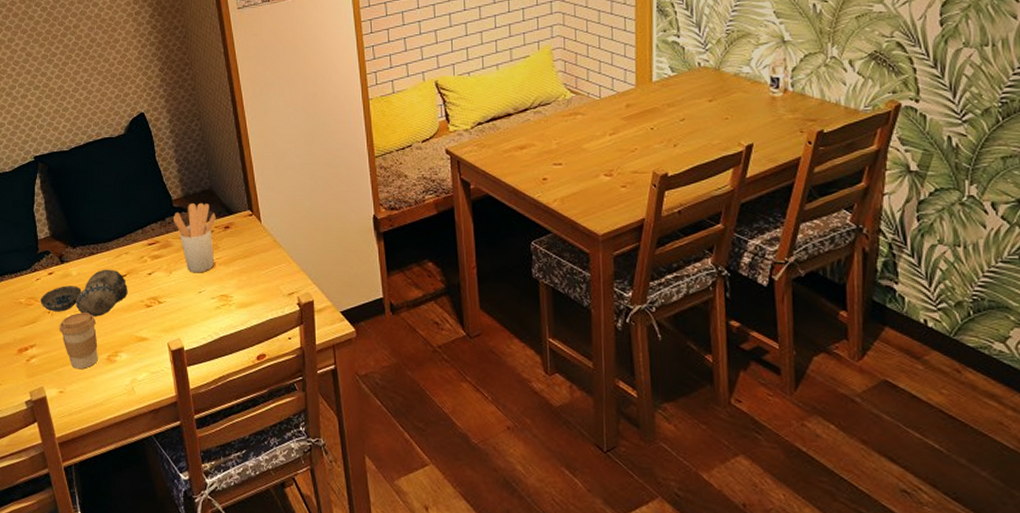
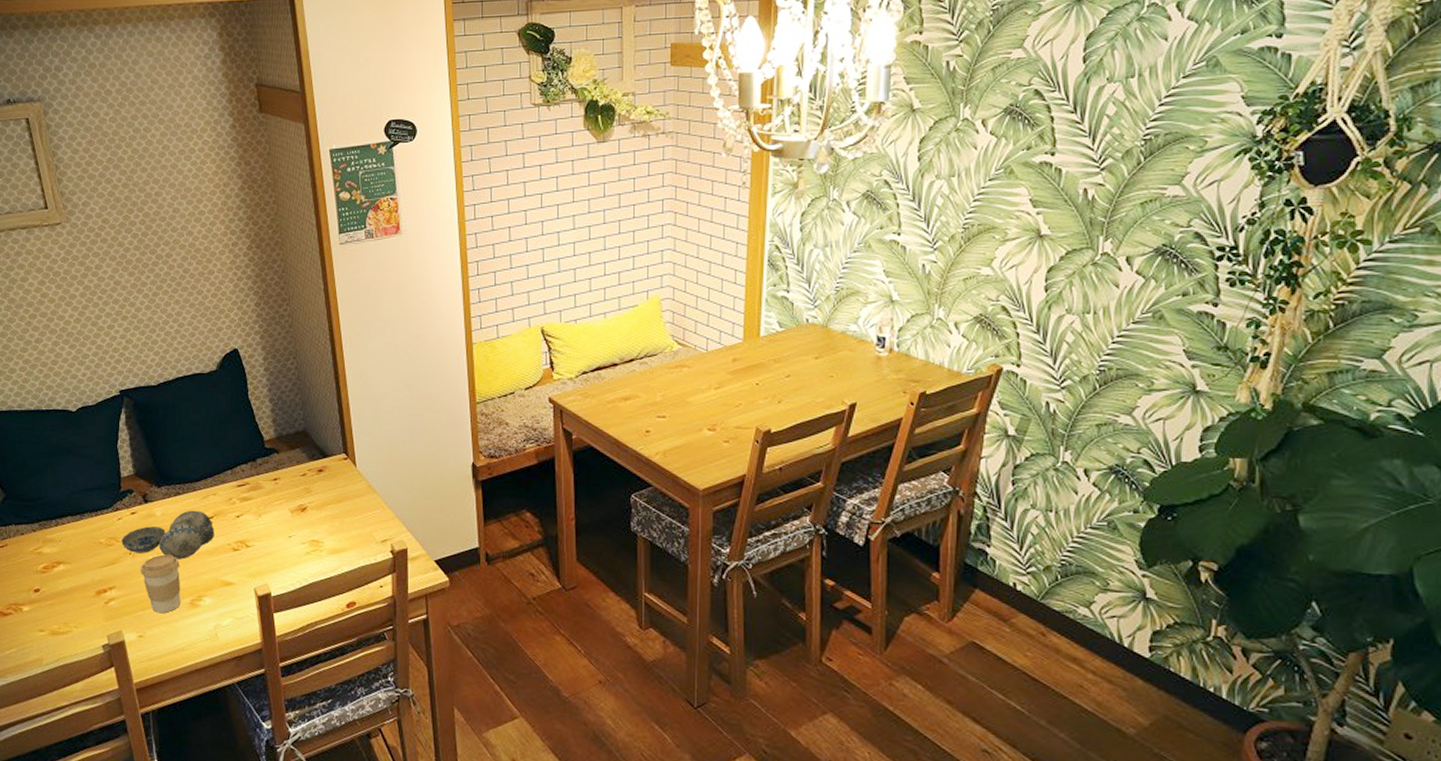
utensil holder: present [174,202,216,273] -> none [265,444,309,517]

